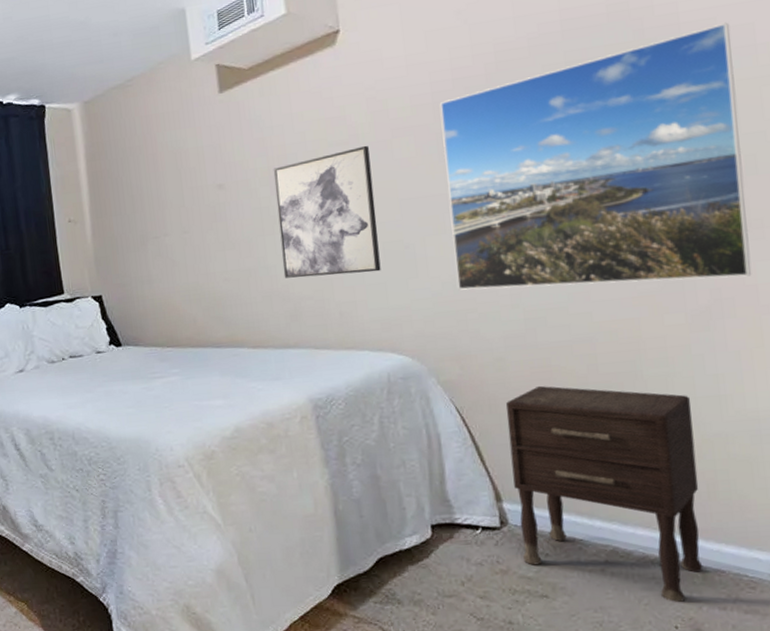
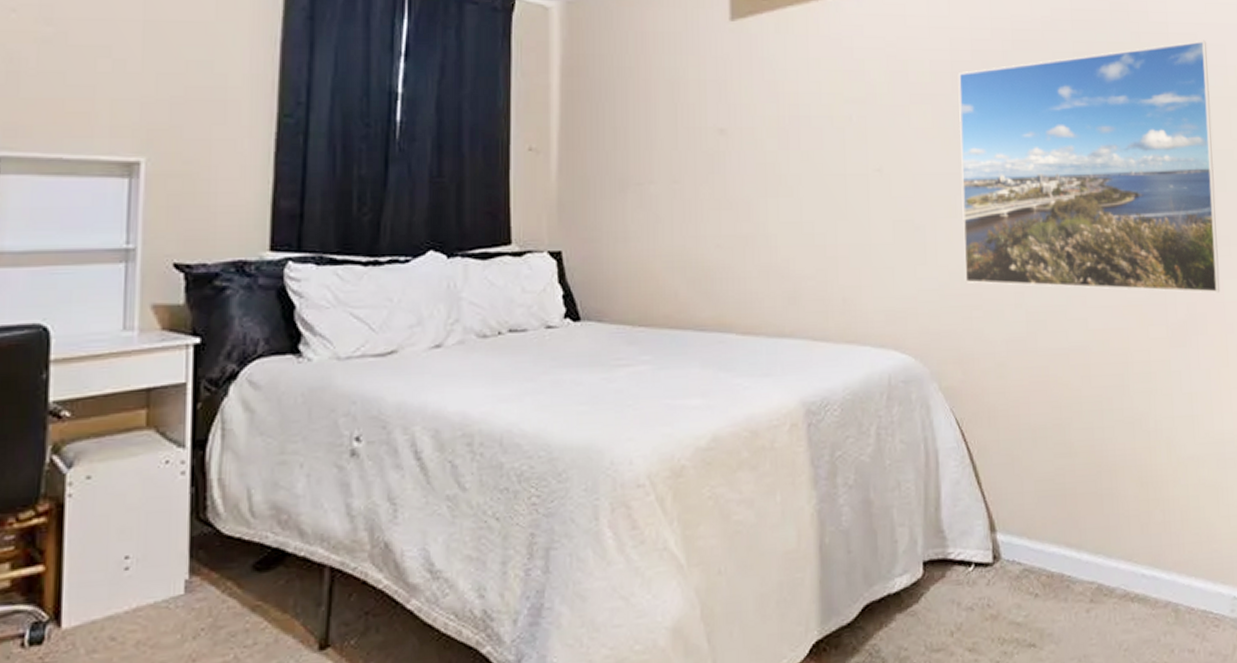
wall art: present [273,145,381,279] -> none [783,107,890,254]
nightstand: present [505,385,704,602] -> none [1004,397,1176,646]

